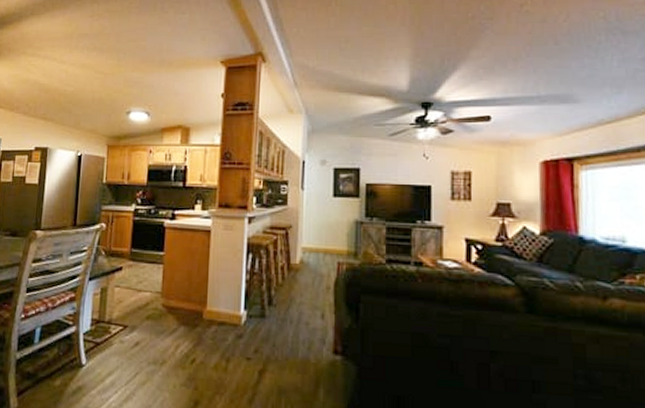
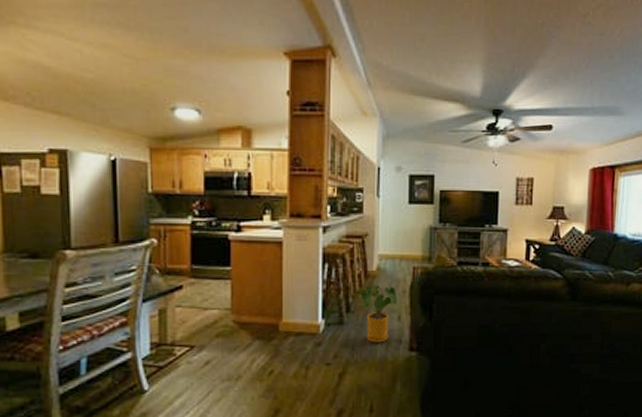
house plant: none [281,274,321,342] -> present [359,281,398,343]

